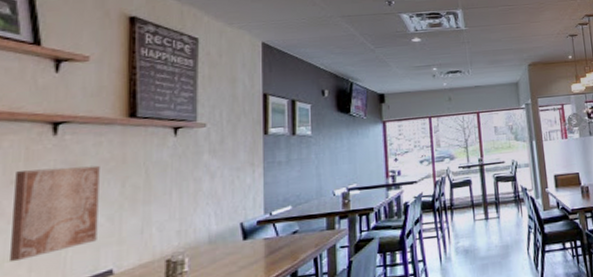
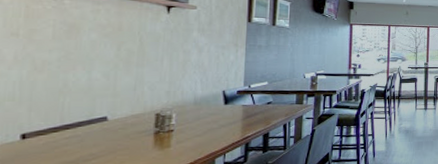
wall art: present [10,165,100,263] -> none [11,26,97,102]

